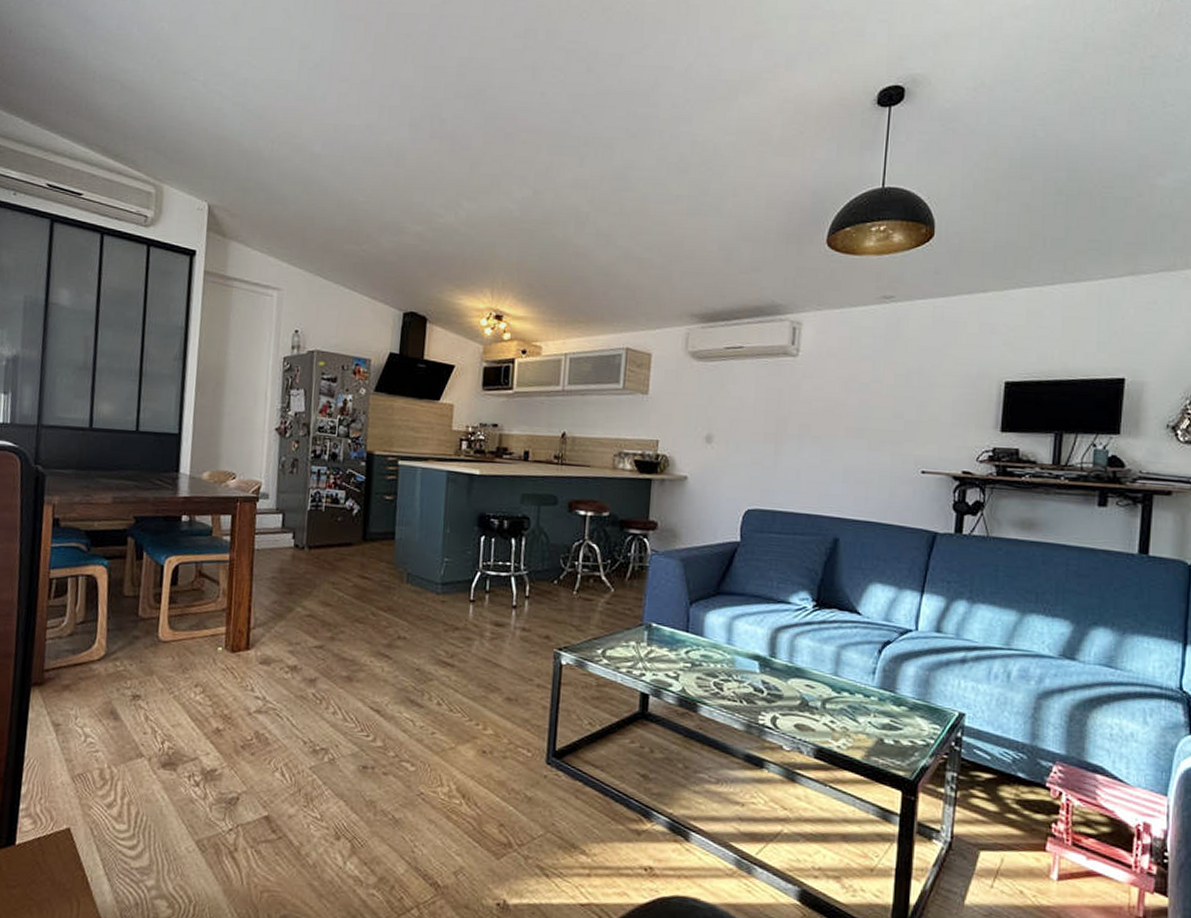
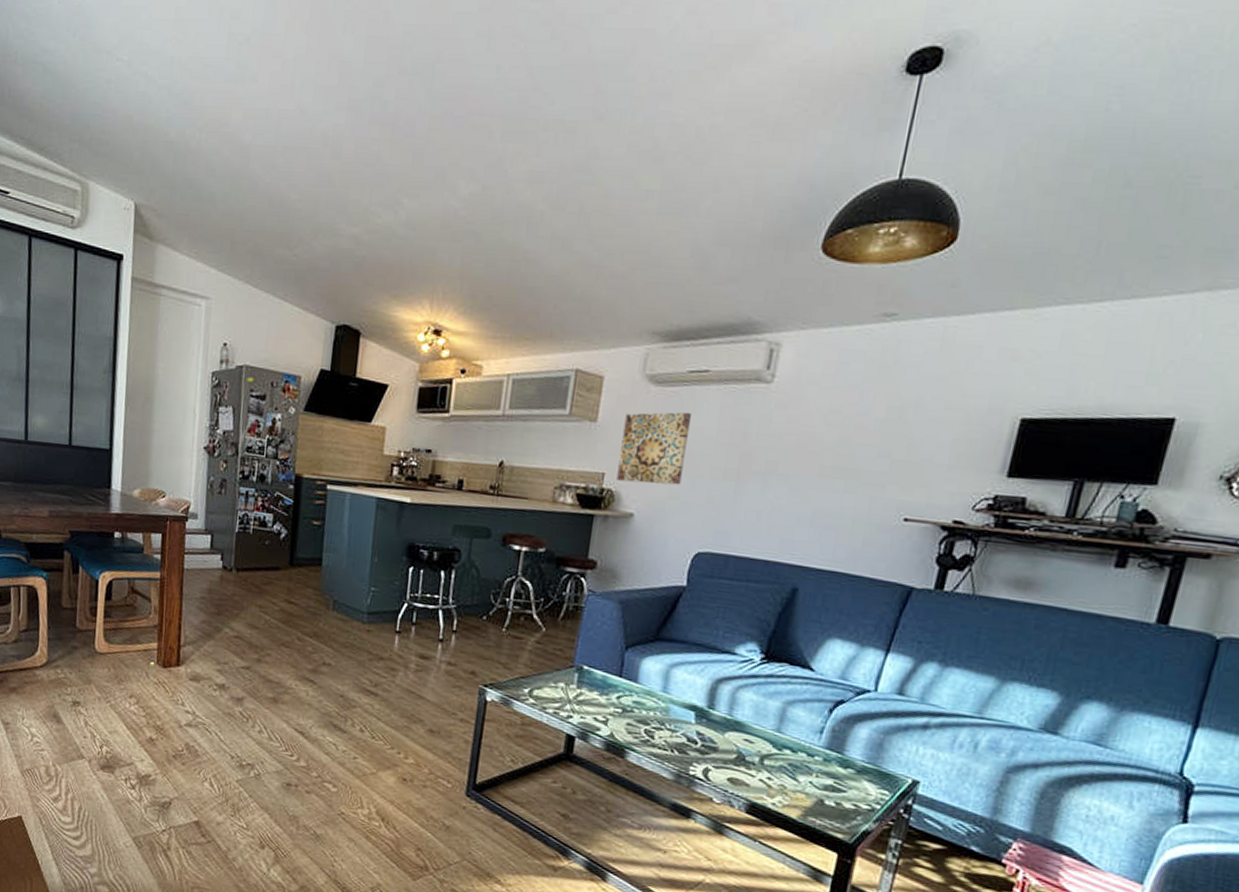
wall art: none [670,383,731,449] -> present [616,412,691,485]

